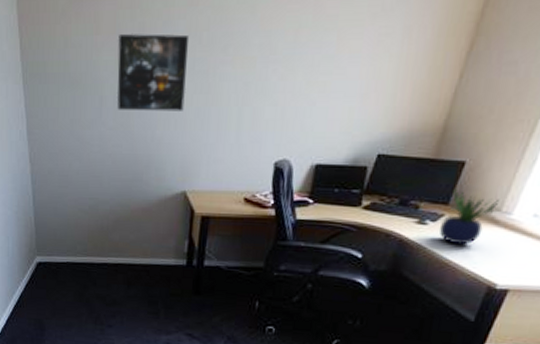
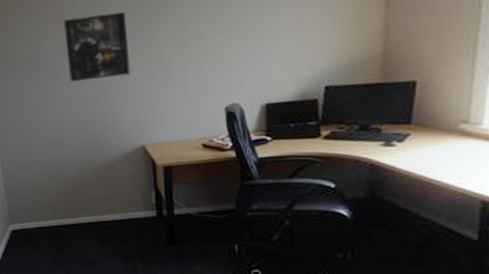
potted plant: present [439,188,500,245] -> none [408,107,465,162]

